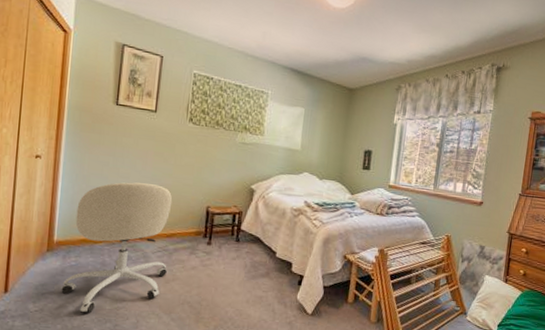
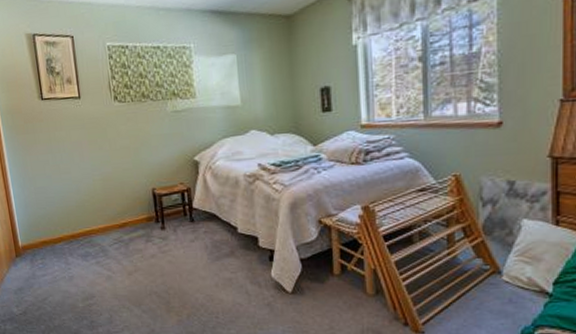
office chair: present [61,182,173,313] -> none [31,174,129,312]

